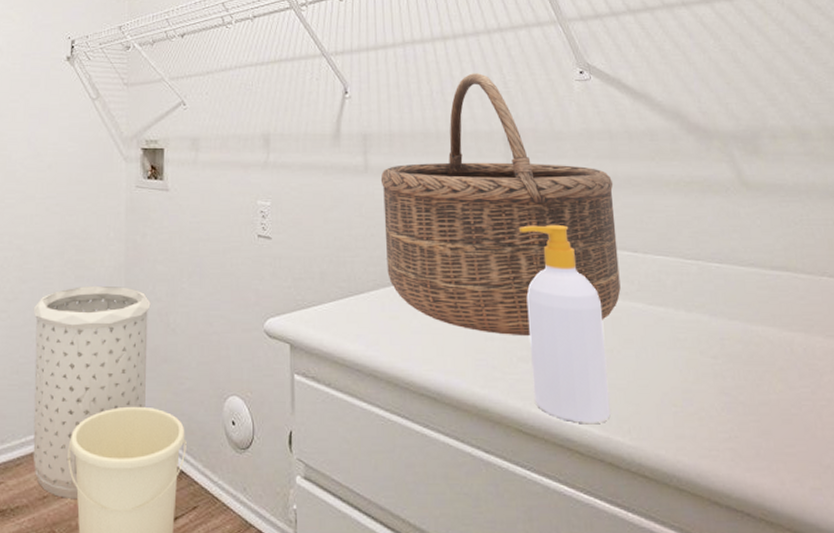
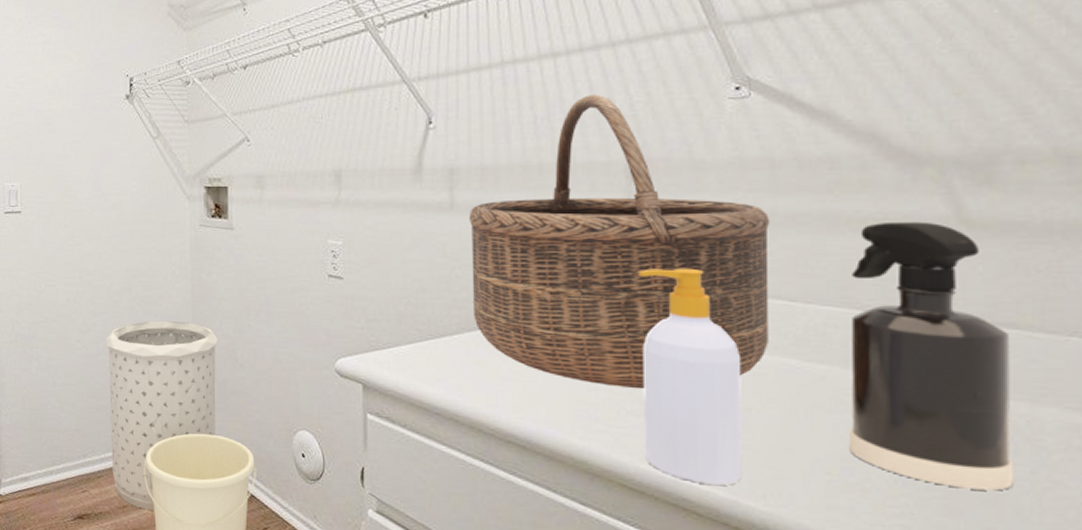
spray bottle: none [674,184,802,411] -> present [850,221,1014,491]

